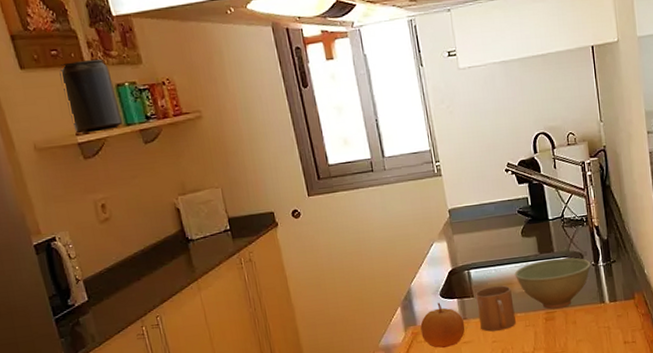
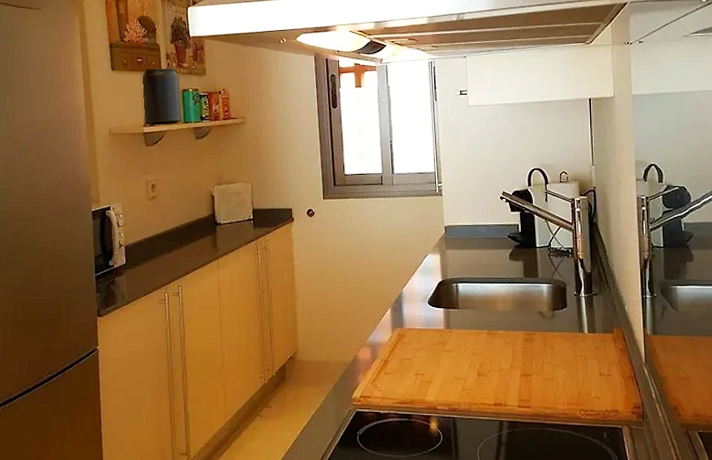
fruit: present [420,302,465,348] -> none [407,309,448,352]
mug: present [475,285,516,332] -> none [460,302,496,344]
bowl: present [514,257,591,309] -> none [499,284,573,331]

